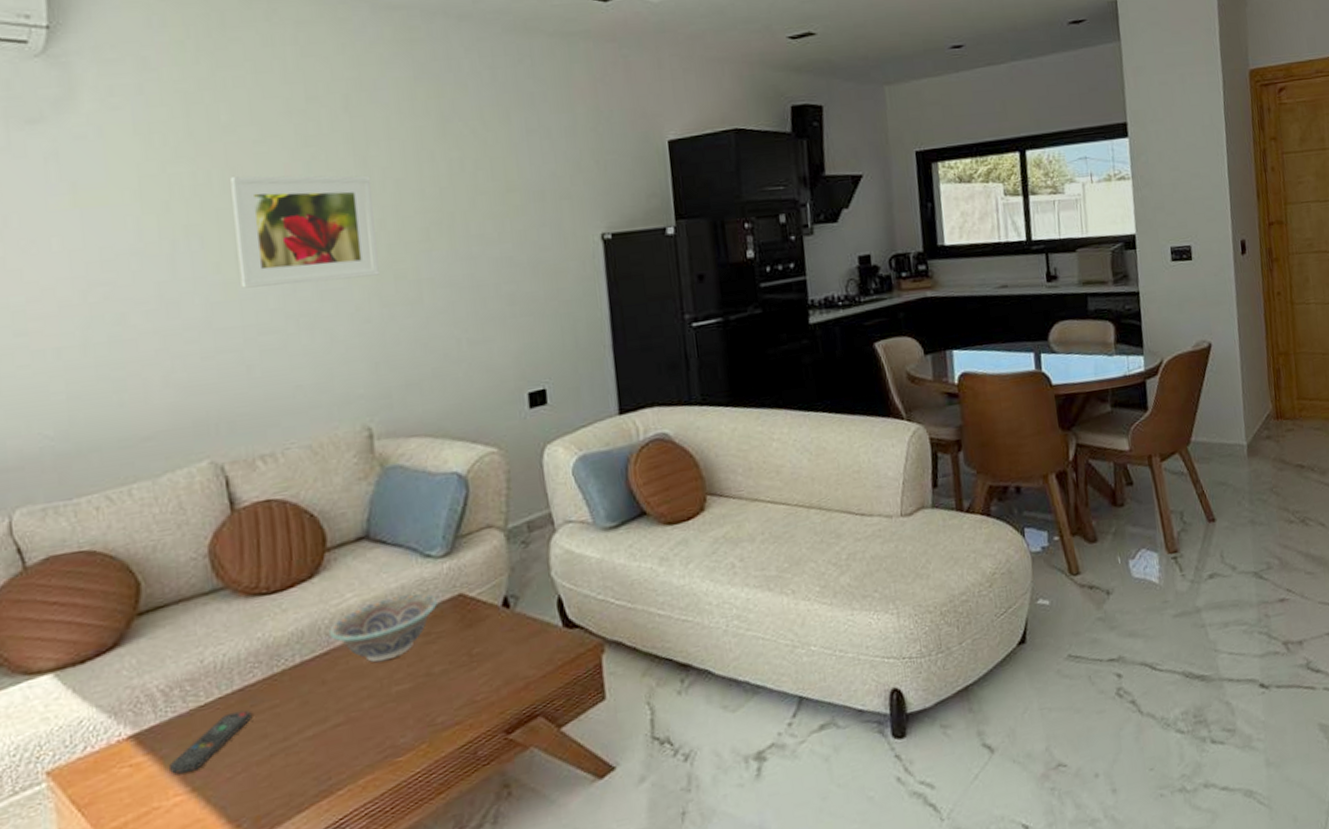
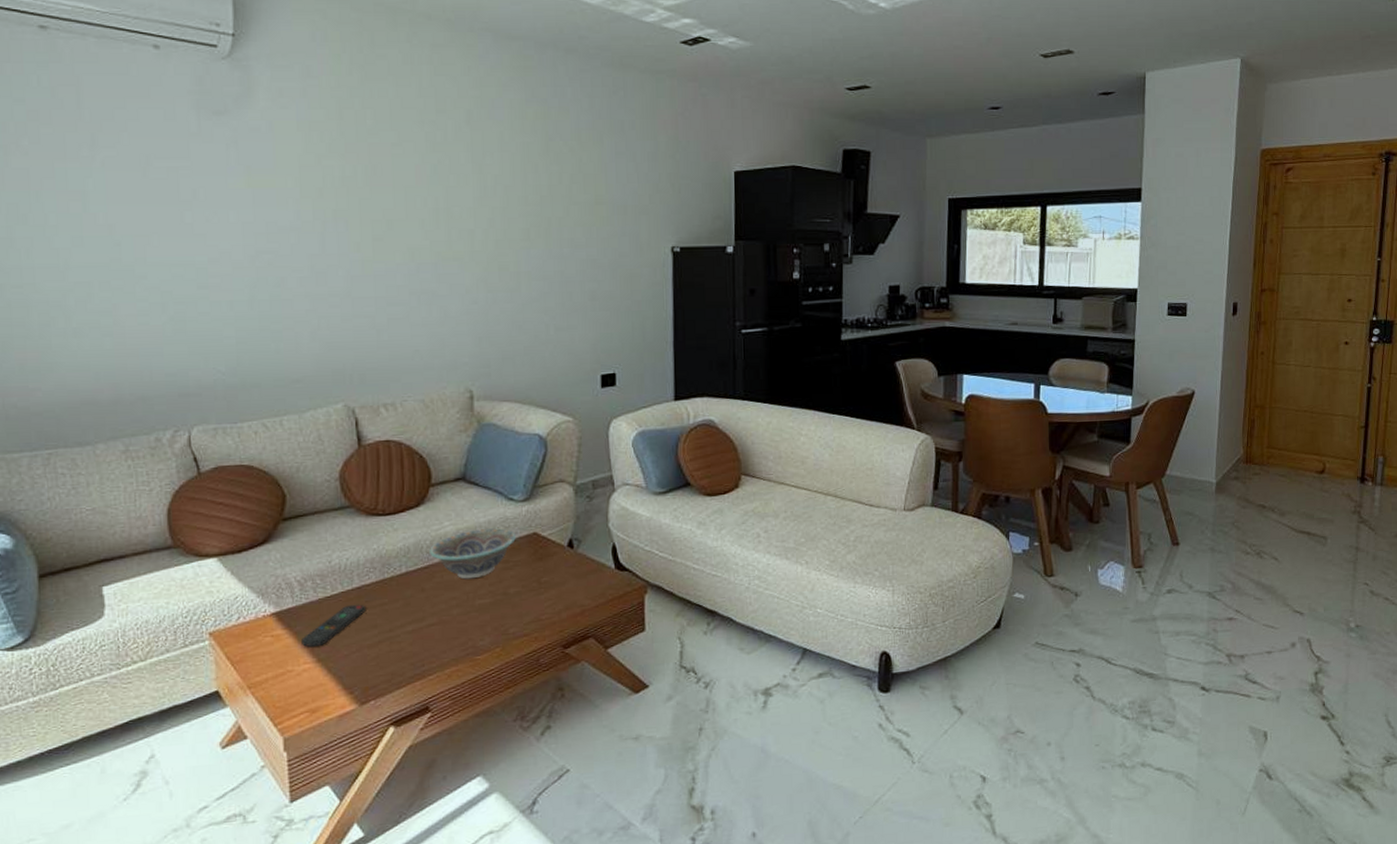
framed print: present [230,175,380,289] -> none [372,173,487,267]

